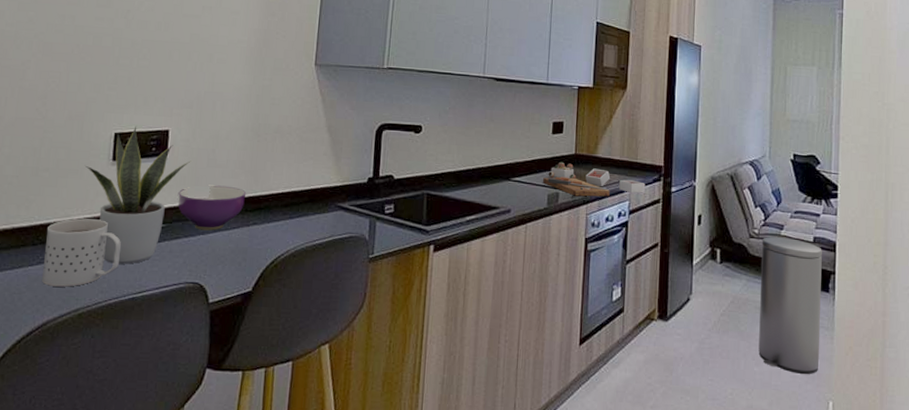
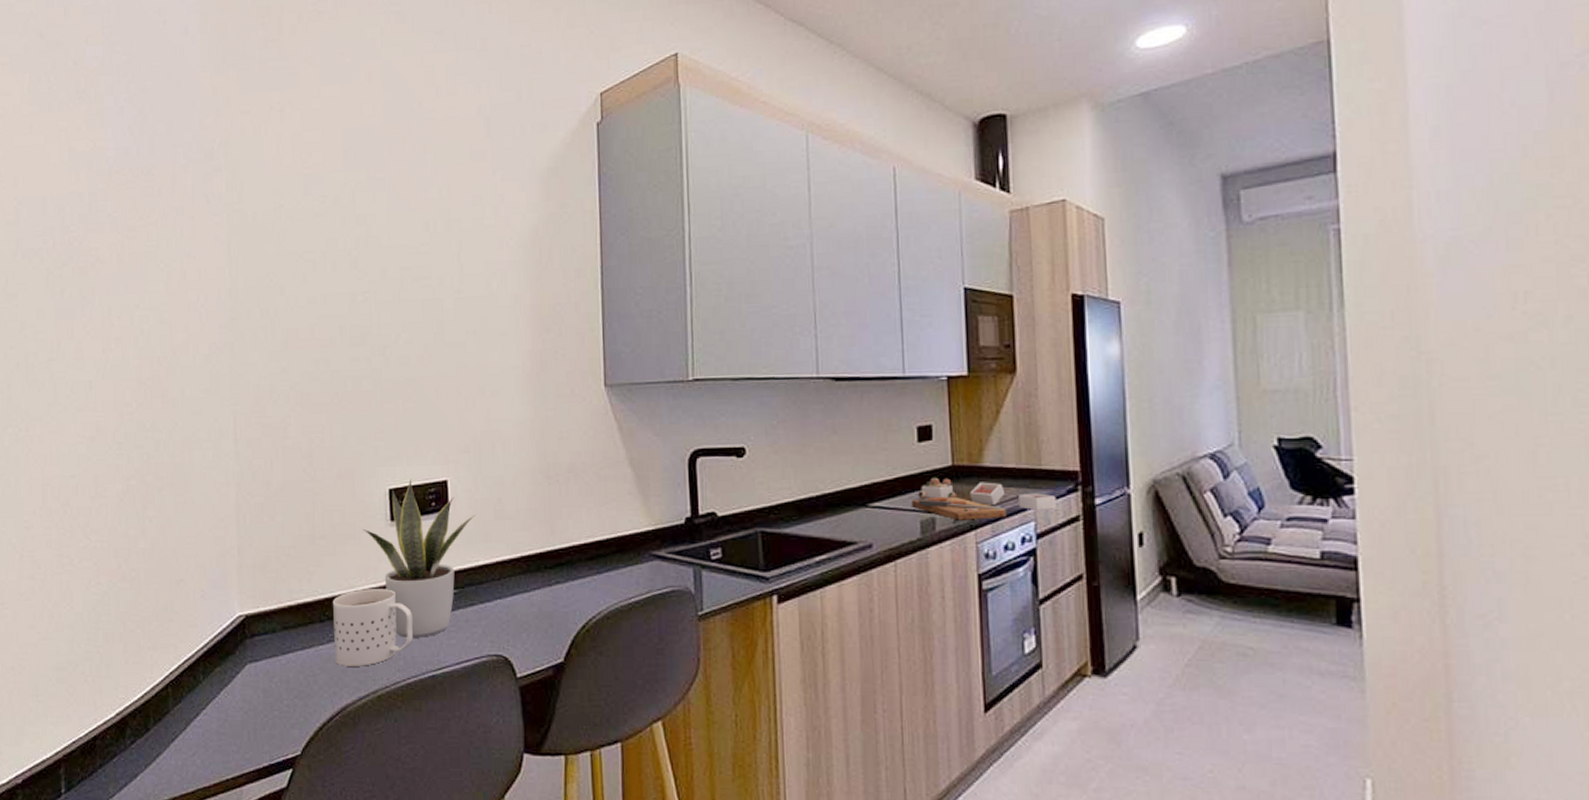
bowl: present [178,185,247,231] -> none [467,540,544,594]
pedal bin: present [758,236,822,374] -> none [1238,554,1346,742]

